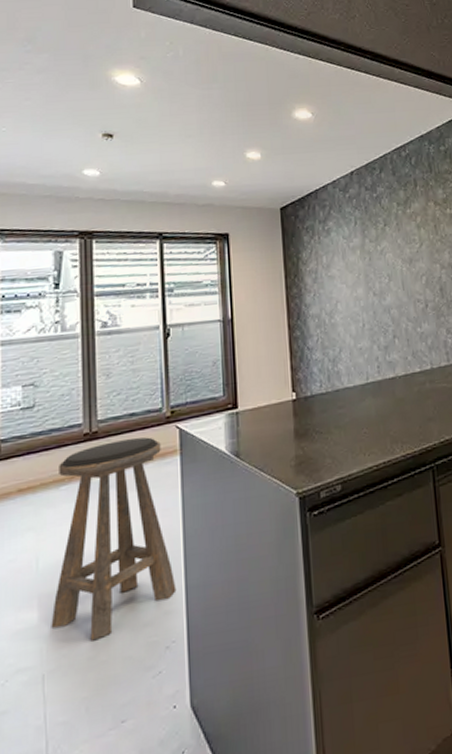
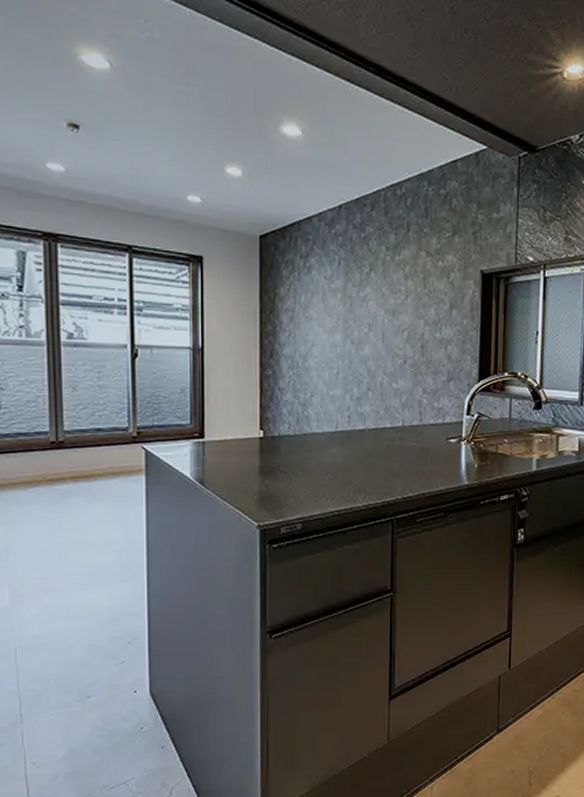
stool: present [51,437,177,641] -> none [21,453,139,628]

